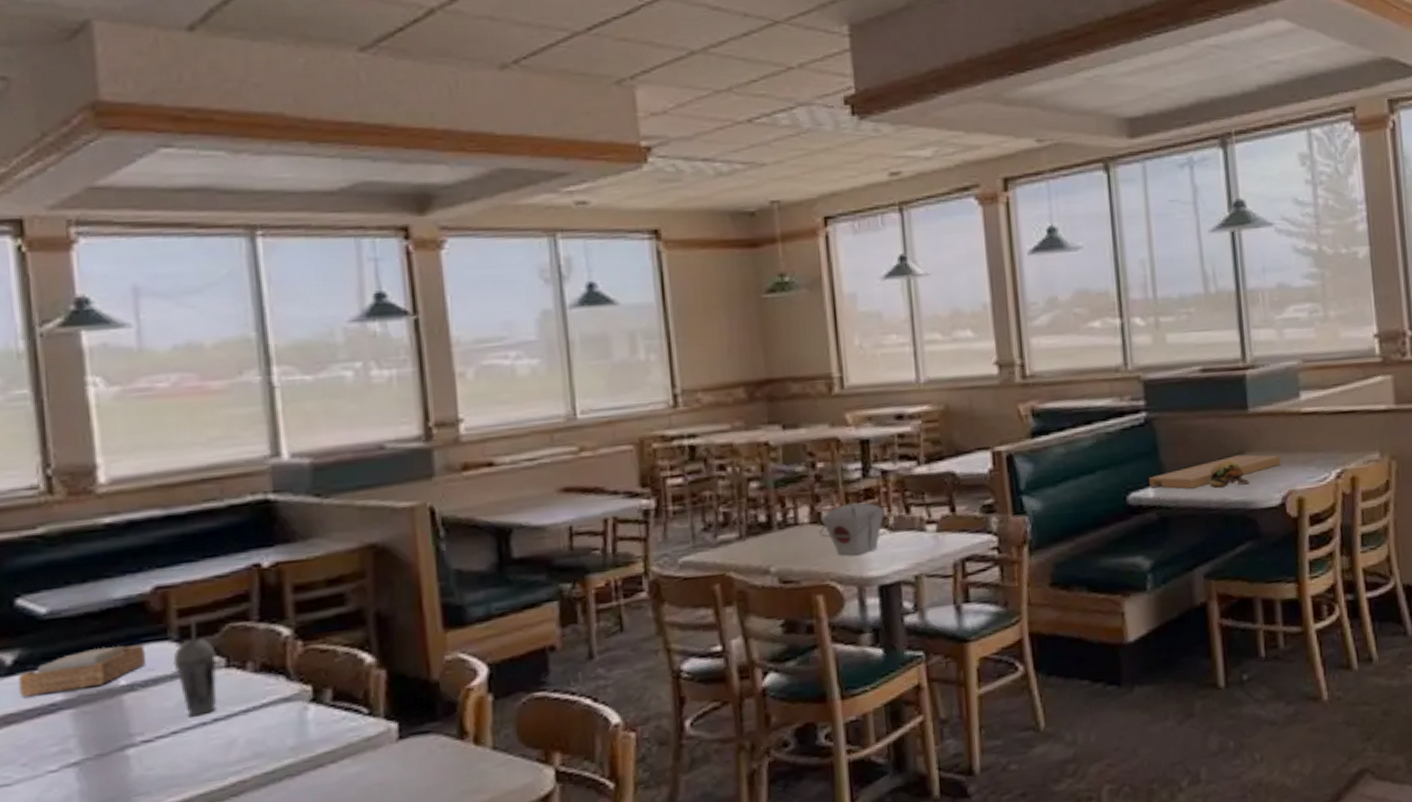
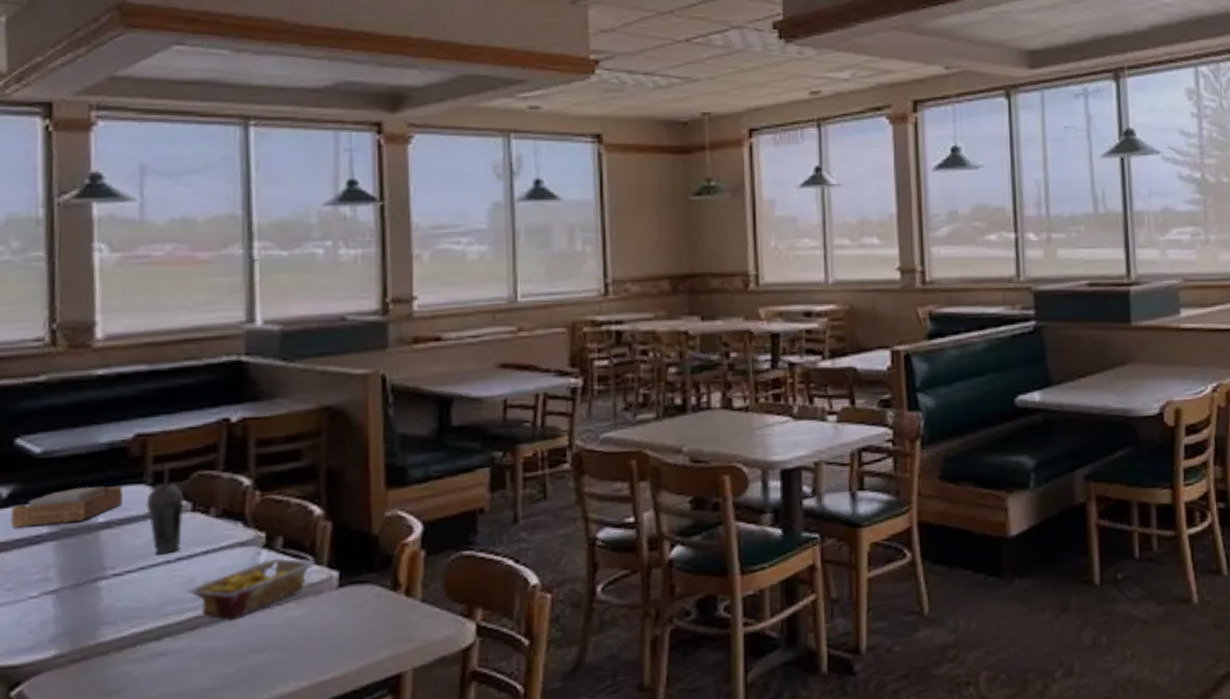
french fries: none [227,711,371,781] -> present [186,557,316,619]
takeout container: present [819,502,885,556] -> none [729,391,790,441]
tray: present [1149,454,1280,490] -> none [1036,365,1159,396]
burger: present [1209,461,1249,488] -> none [1092,371,1130,395]

